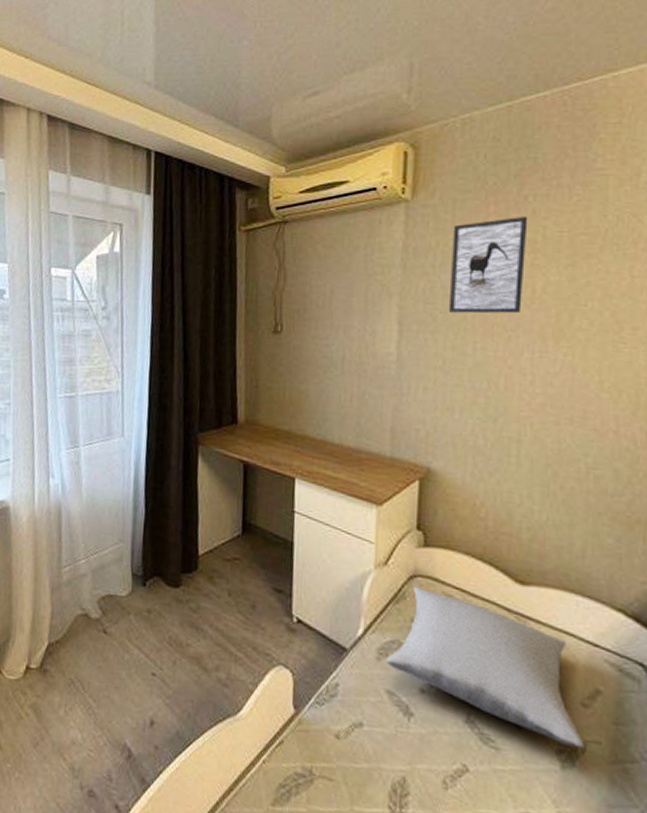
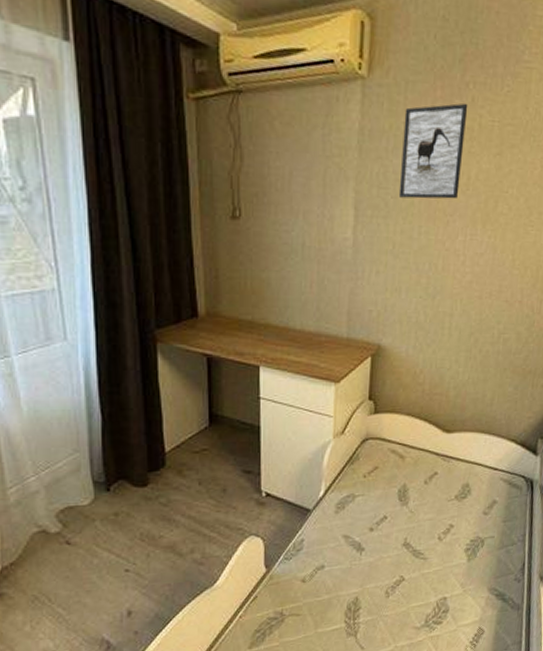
pillow: present [386,586,585,749] -> none [343,447,484,545]

